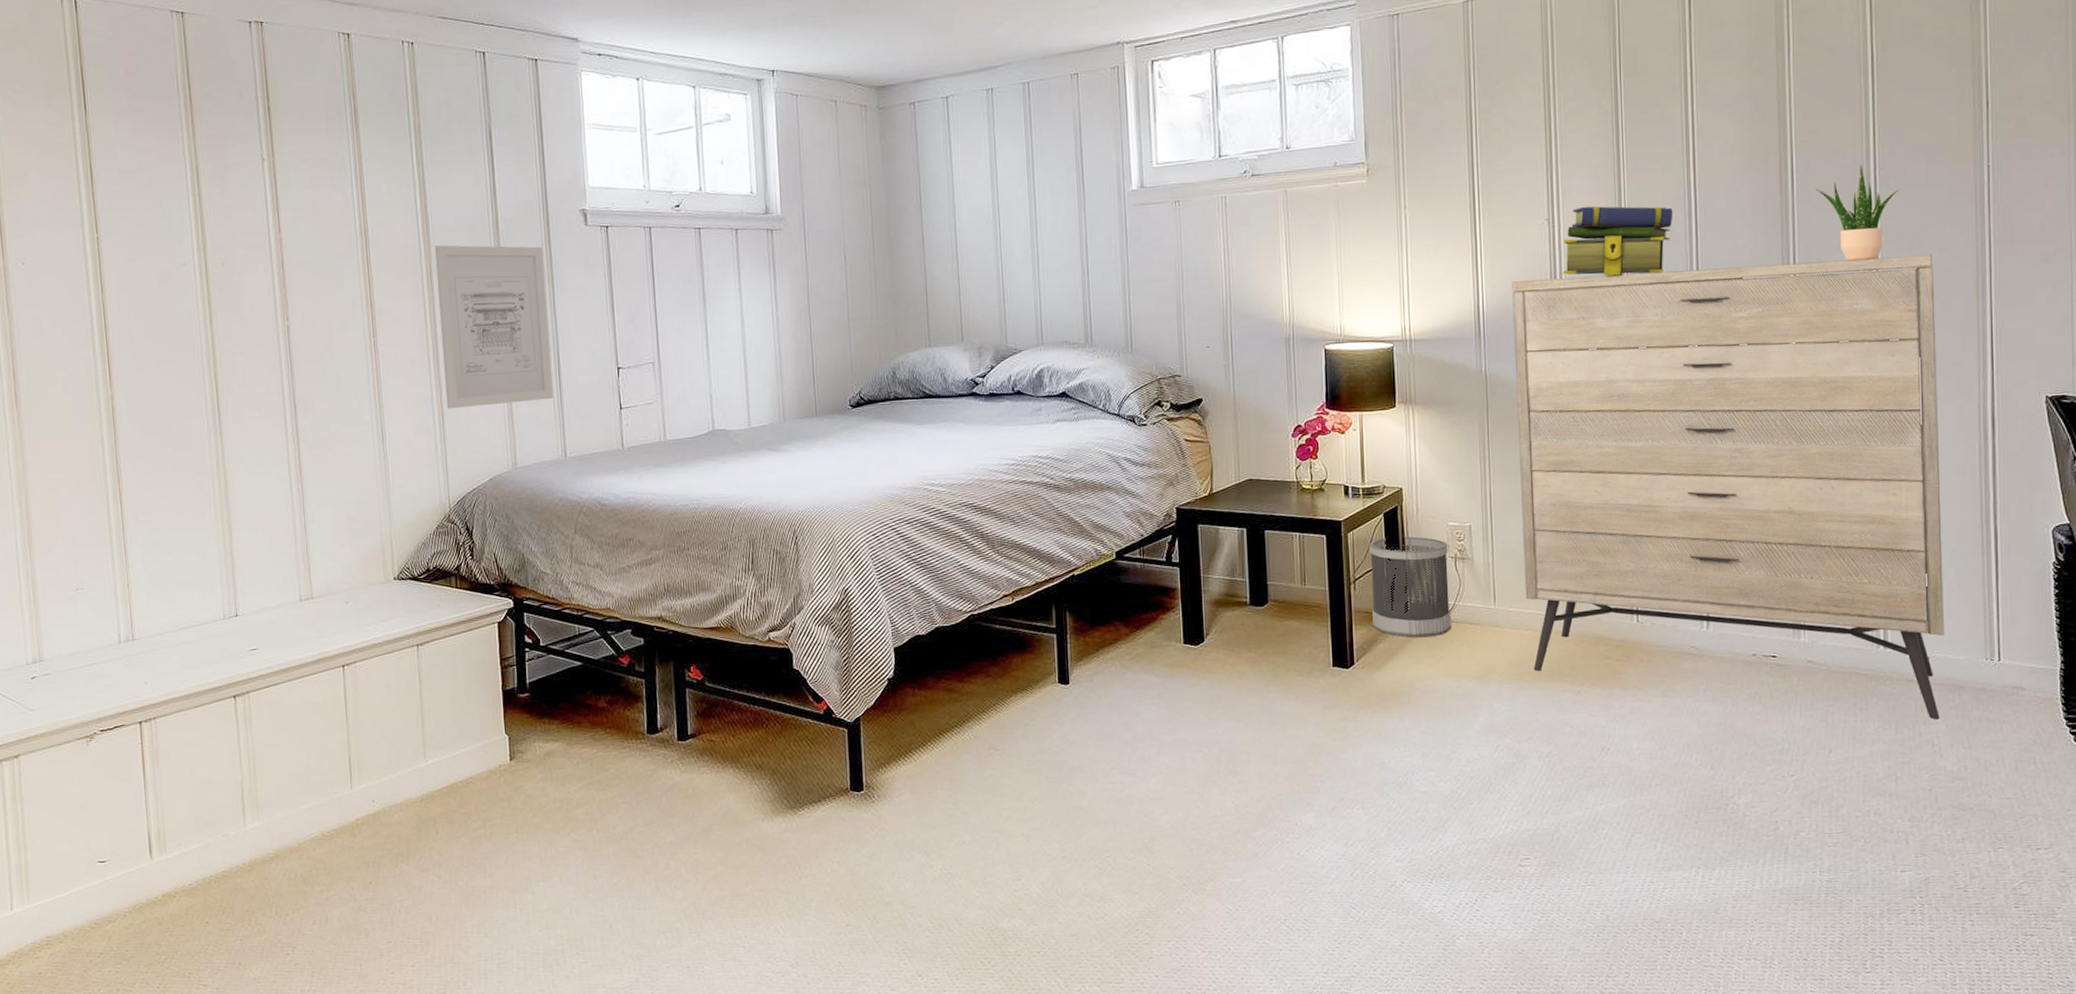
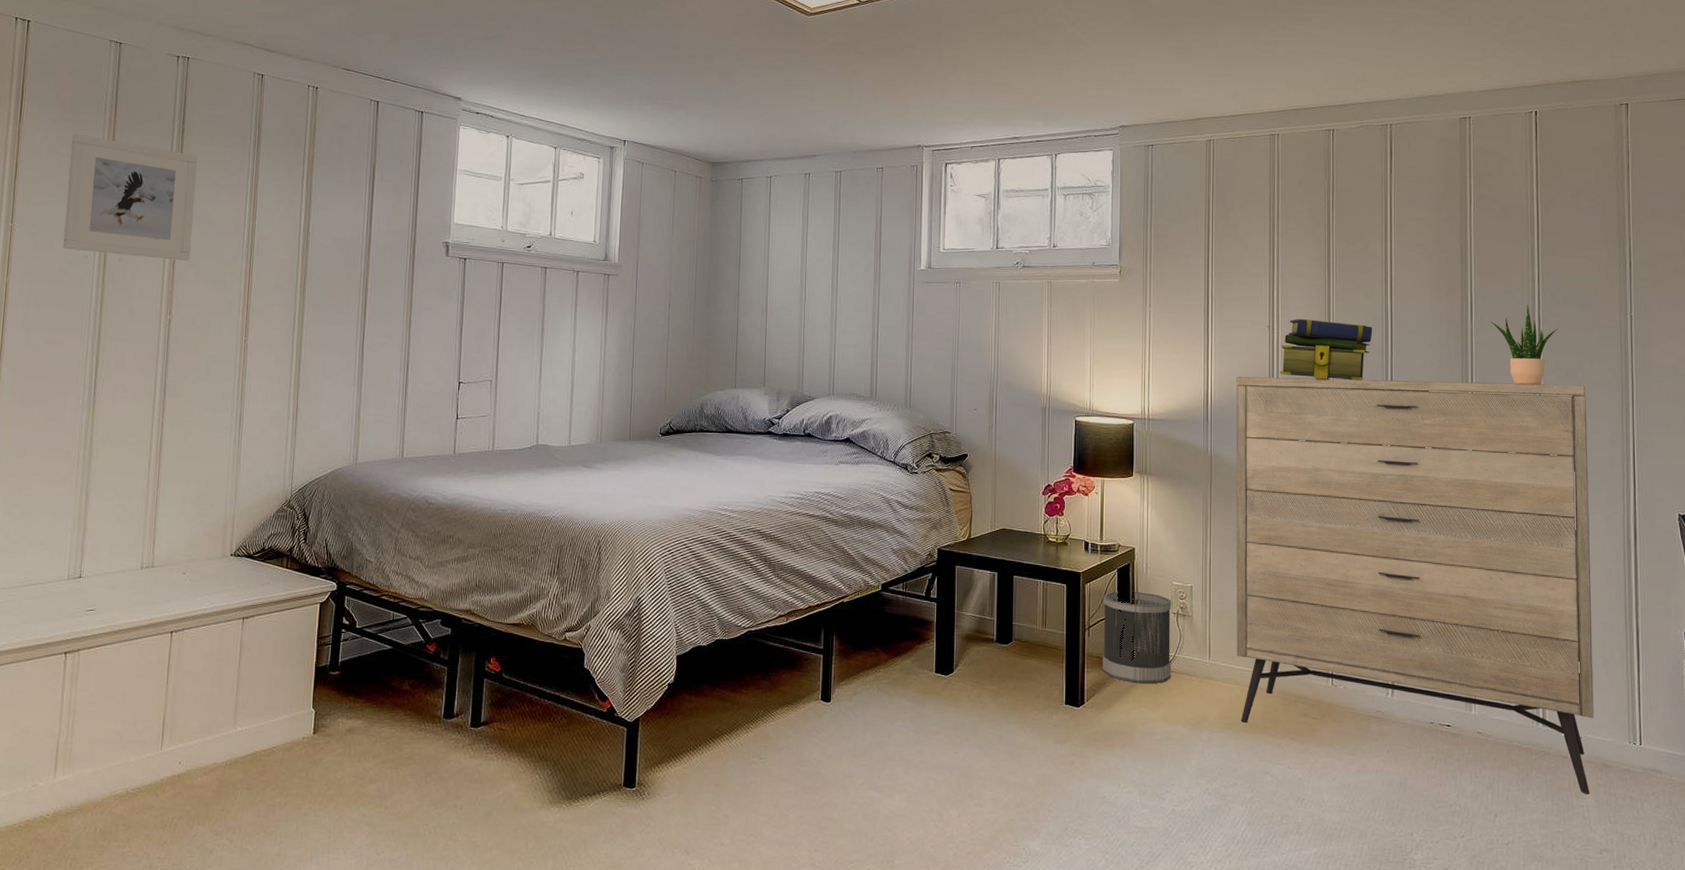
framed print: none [146,124,300,259] -> present [62,134,198,260]
wall art: present [434,245,554,409] -> none [301,261,407,406]

